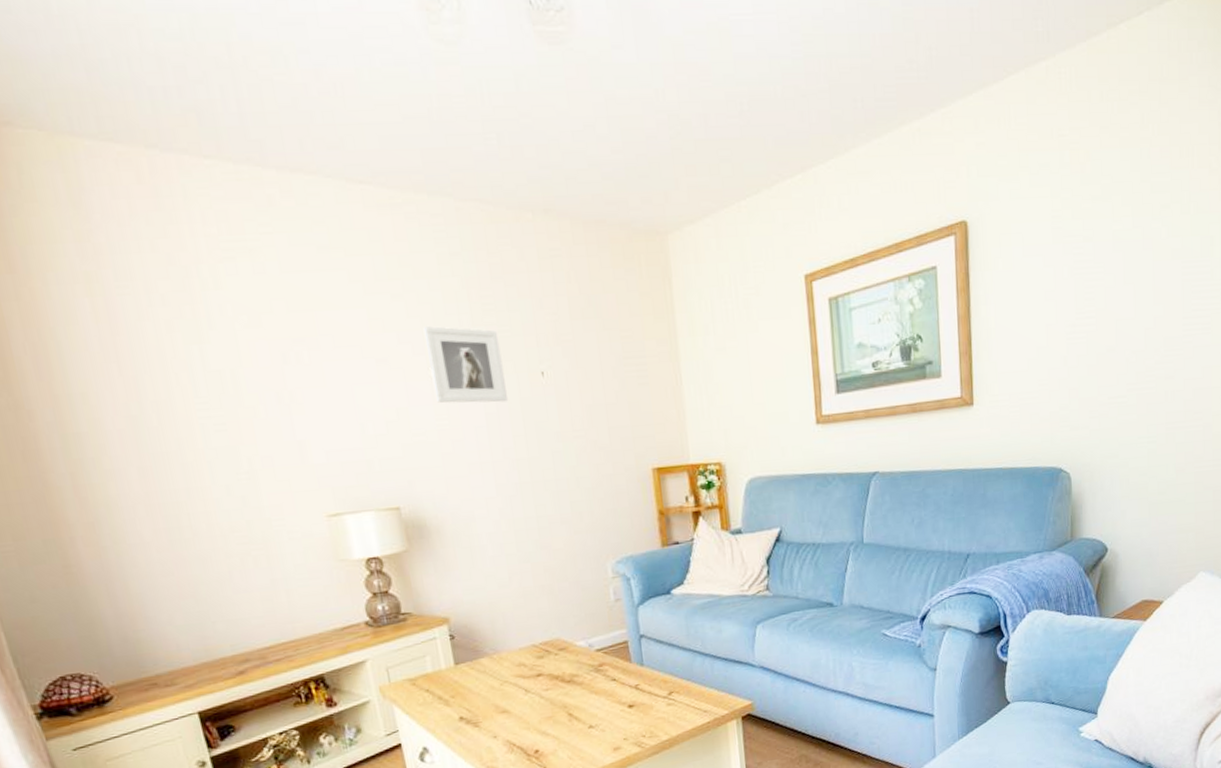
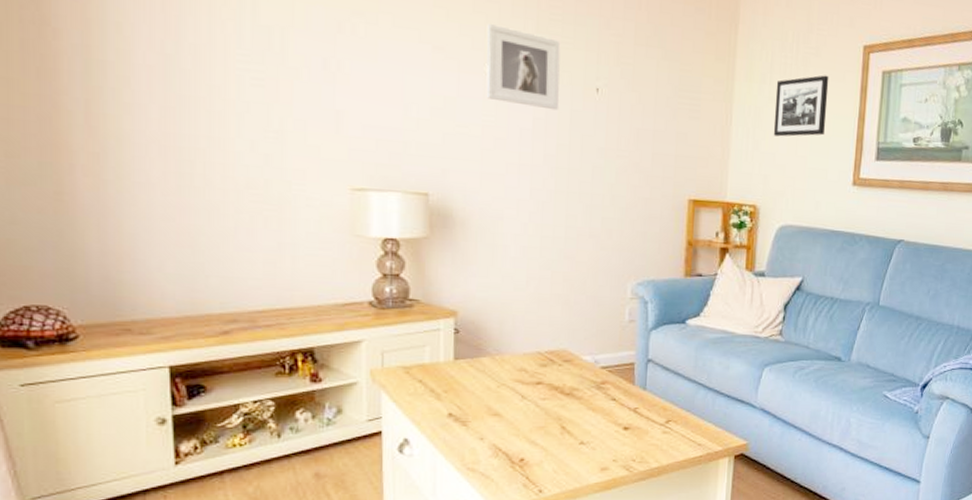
picture frame: none [720,314,779,388] -> present [773,75,829,137]

